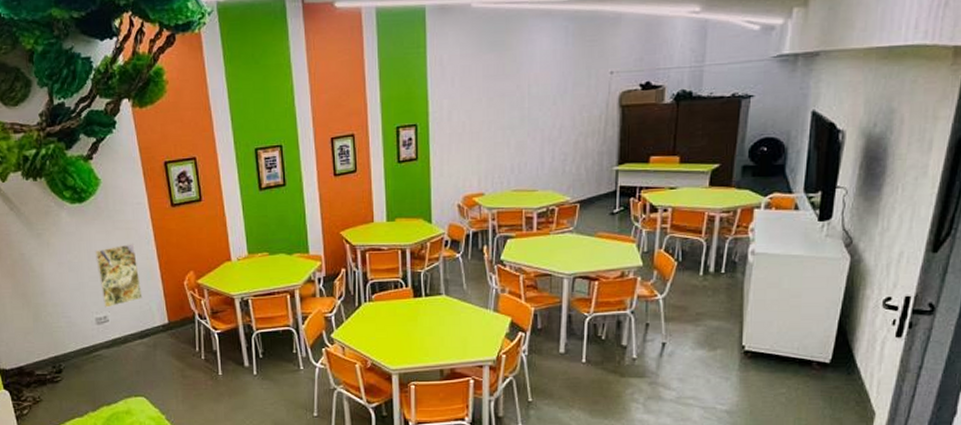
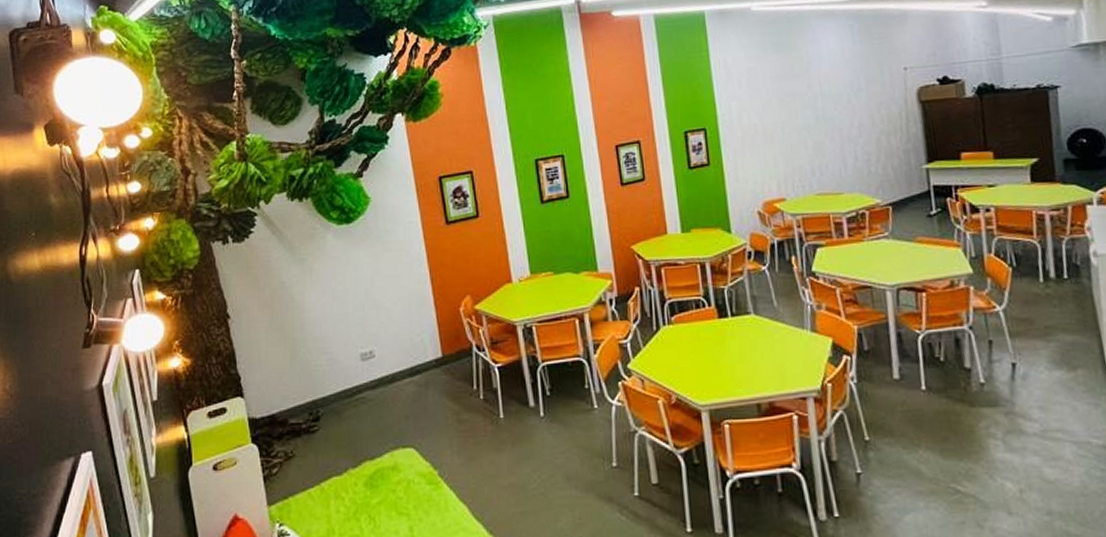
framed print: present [95,242,143,308] -> none [362,265,413,341]

